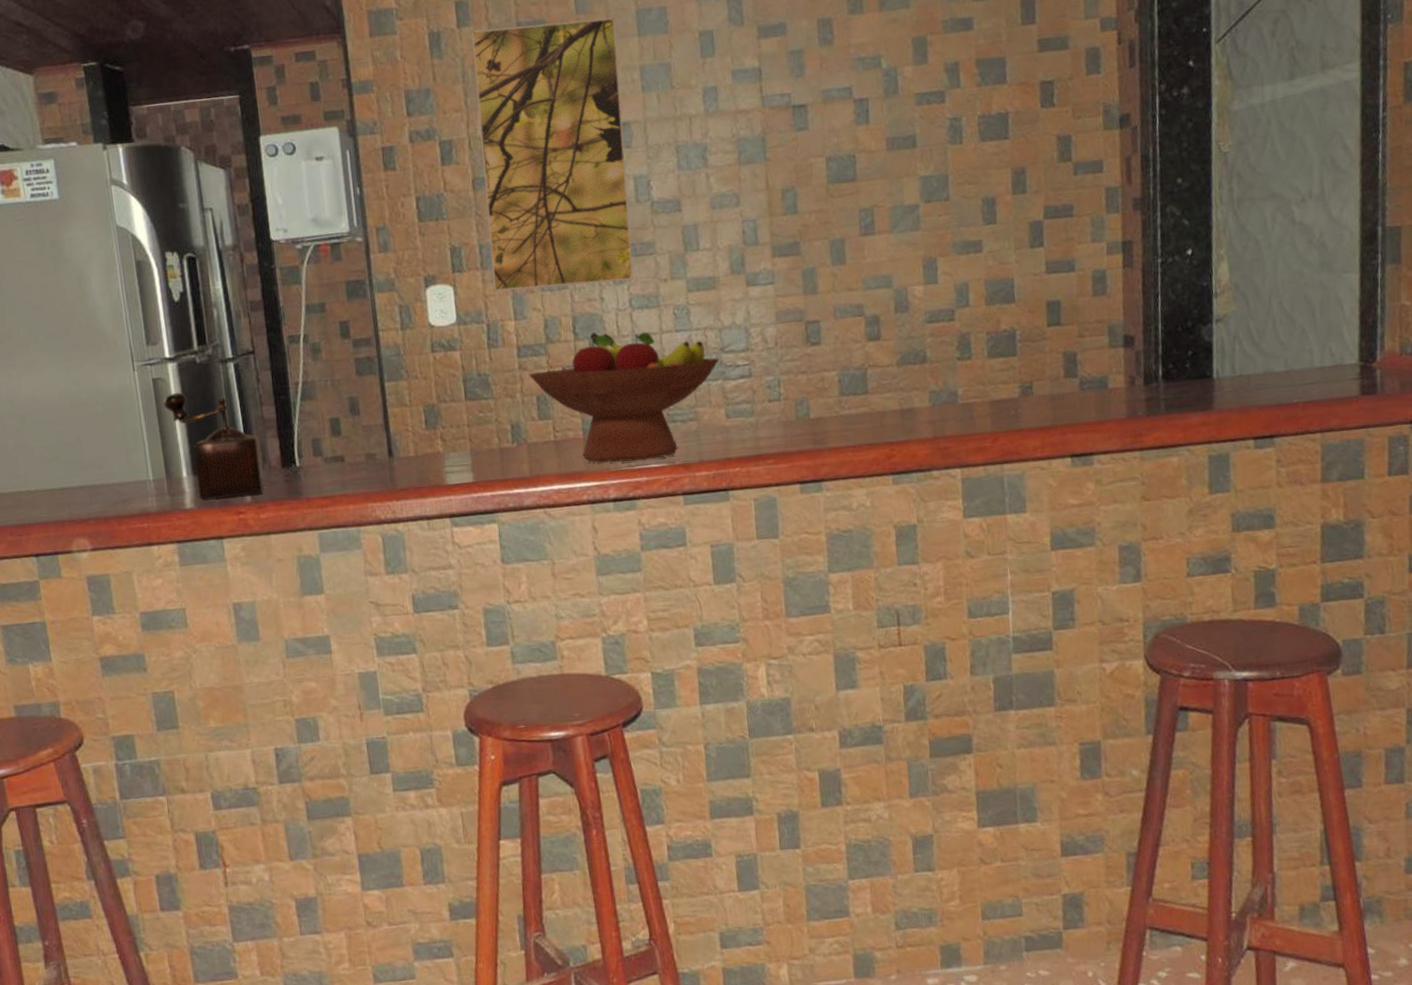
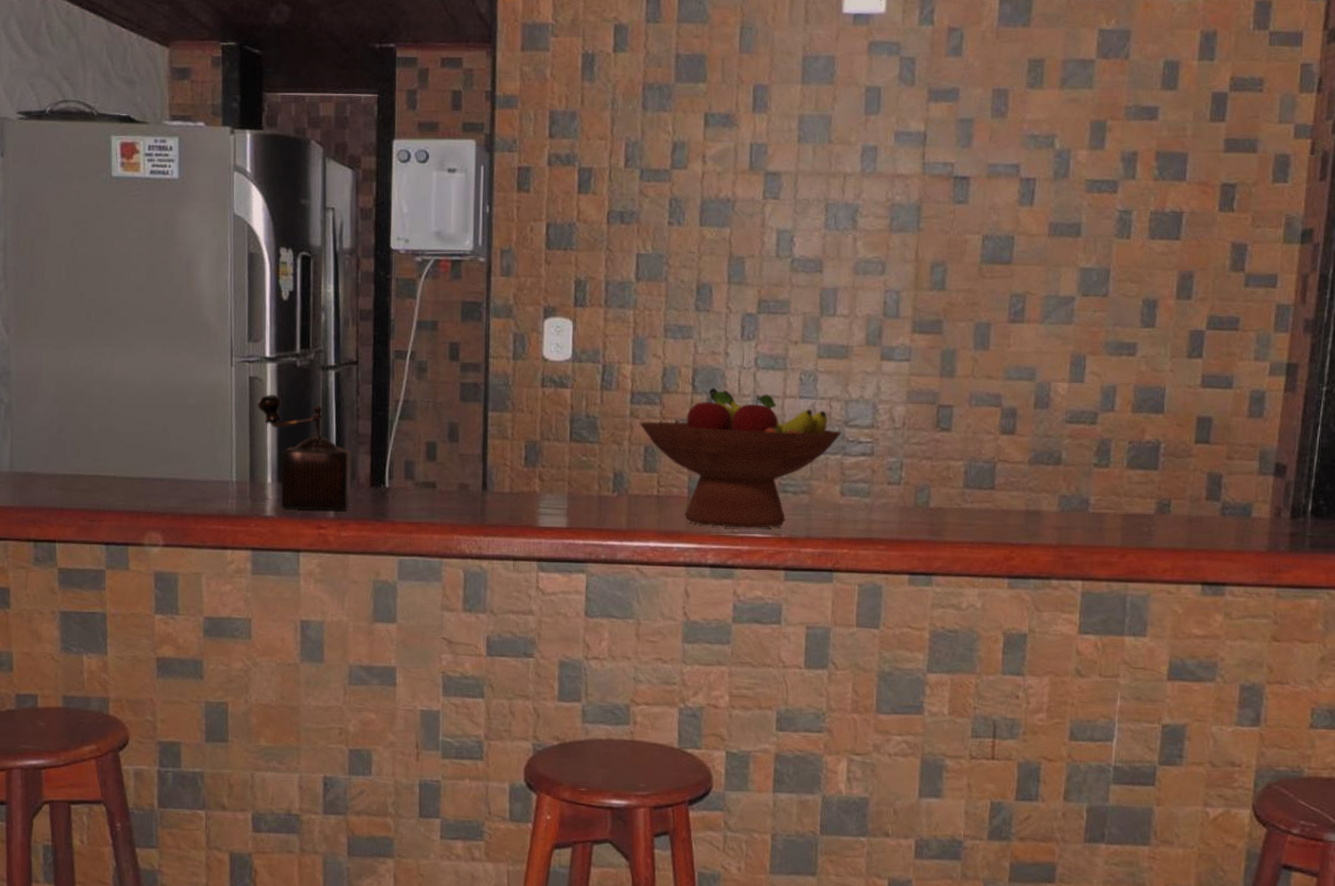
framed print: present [471,17,634,292] -> none [615,57,779,338]

